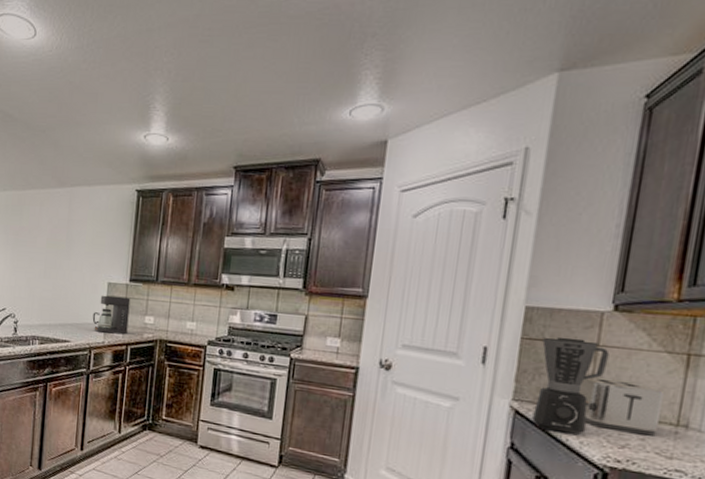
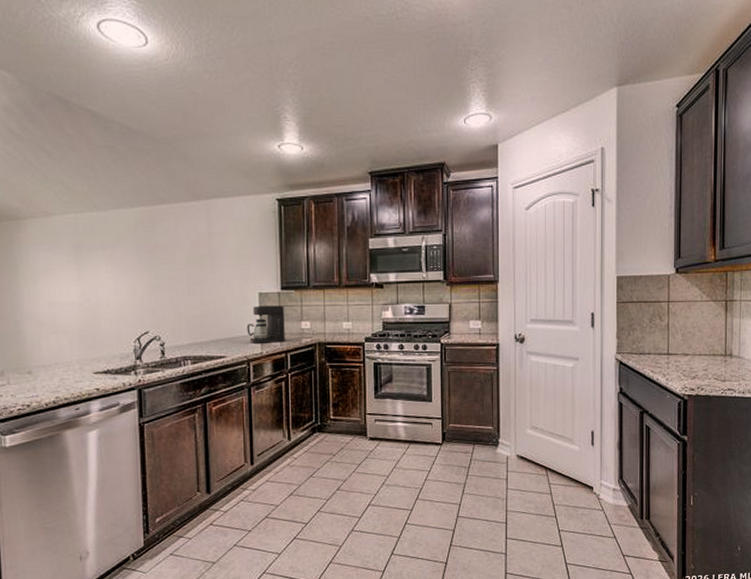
blender: present [532,337,610,436] -> none [631,298,677,375]
toaster: present [579,377,665,436] -> none [661,326,715,367]

